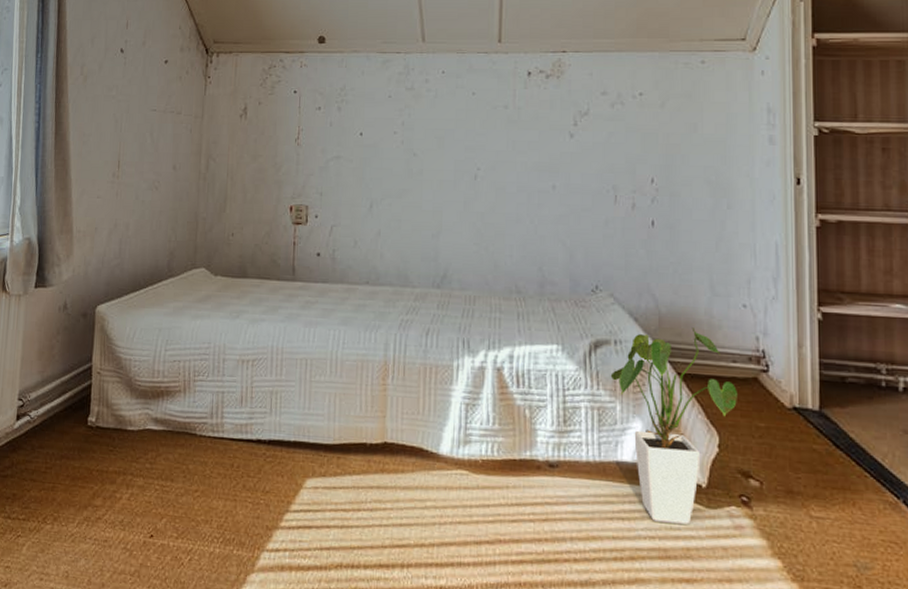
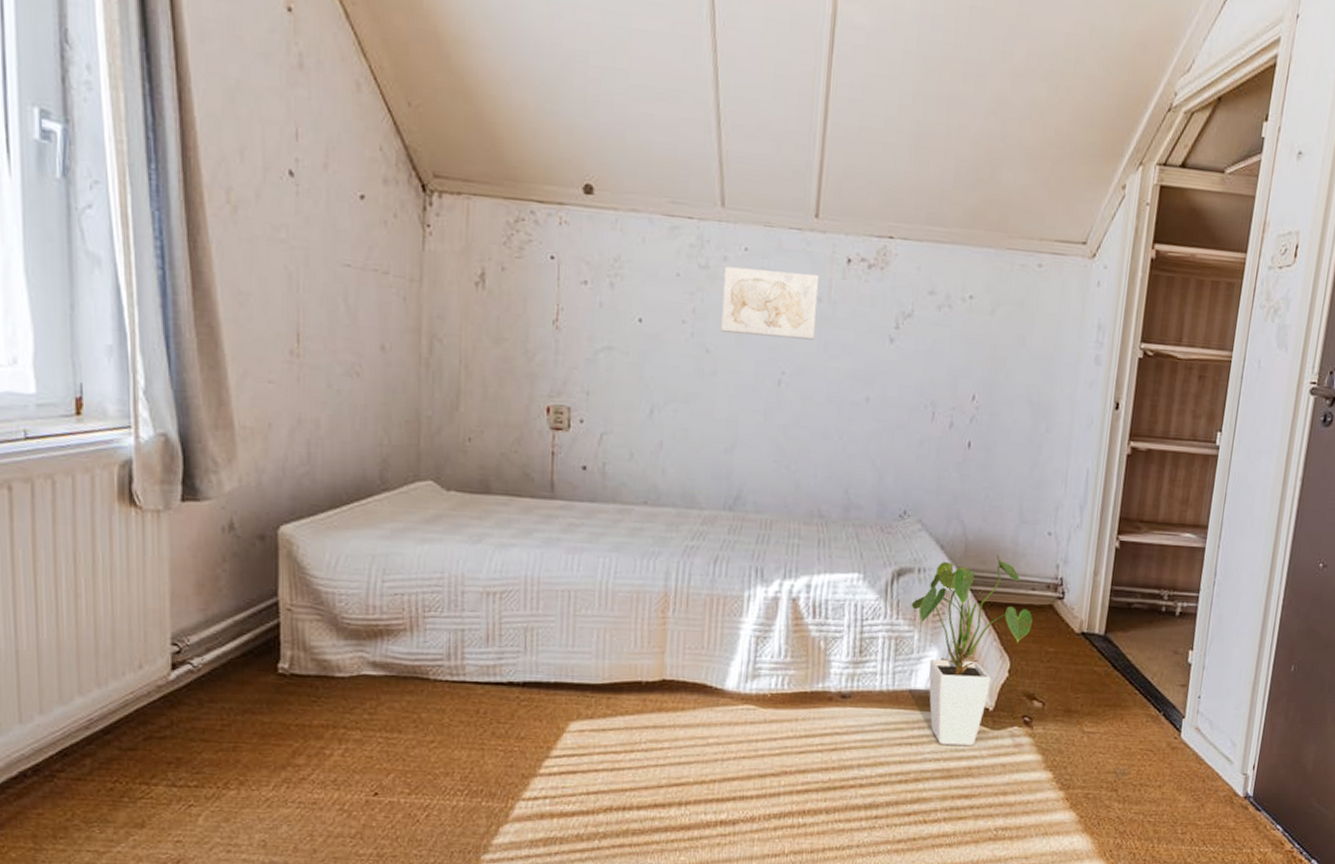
wall art: none [425,86,505,140] -> present [721,266,820,340]

